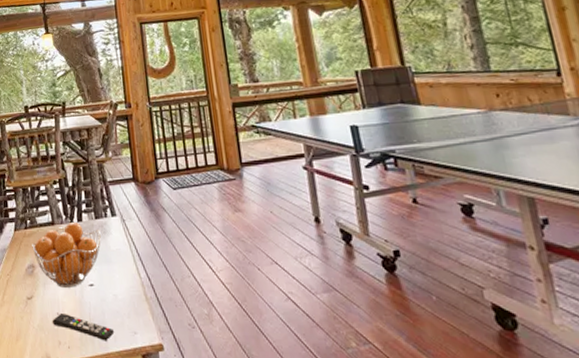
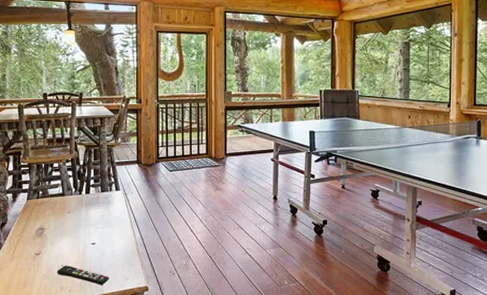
fruit basket: present [32,223,101,288] -> none [43,195,105,246]

